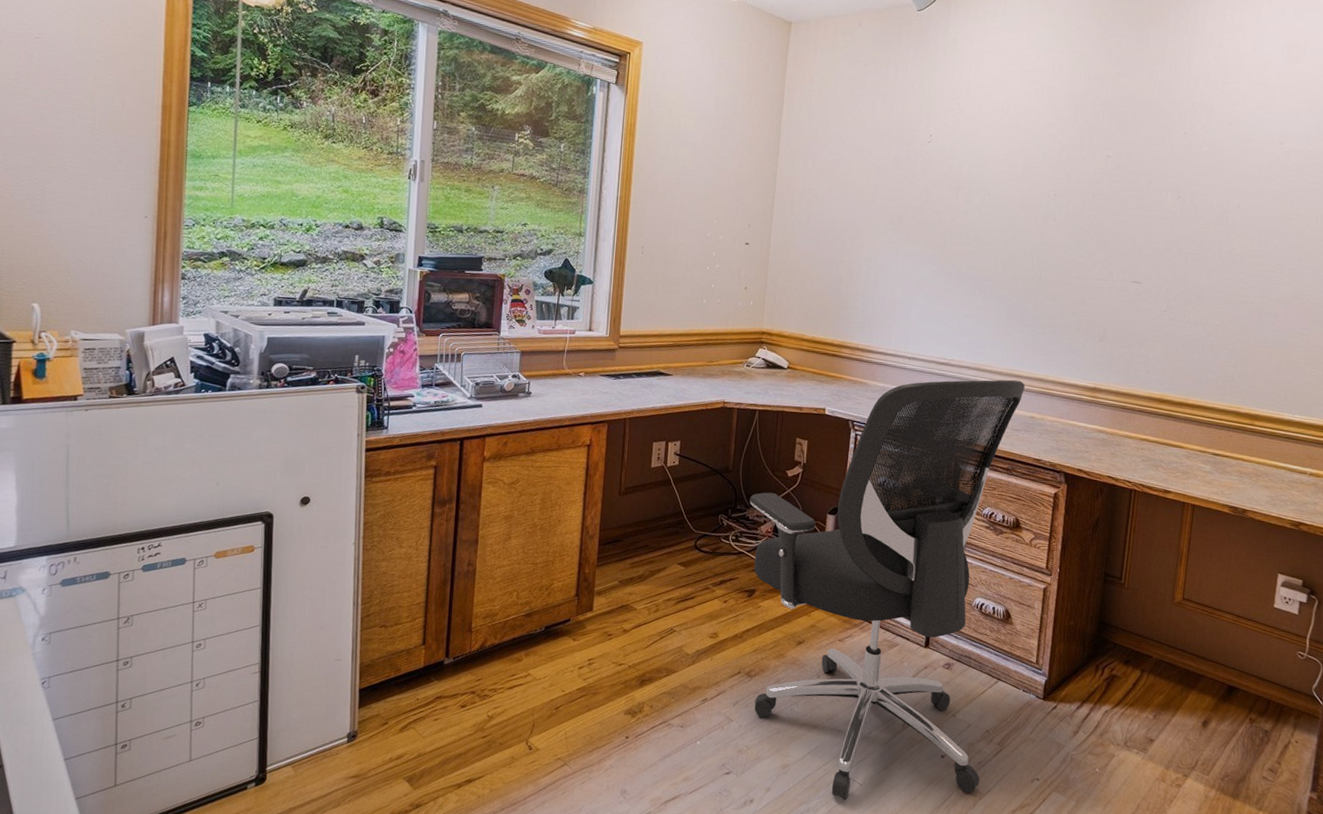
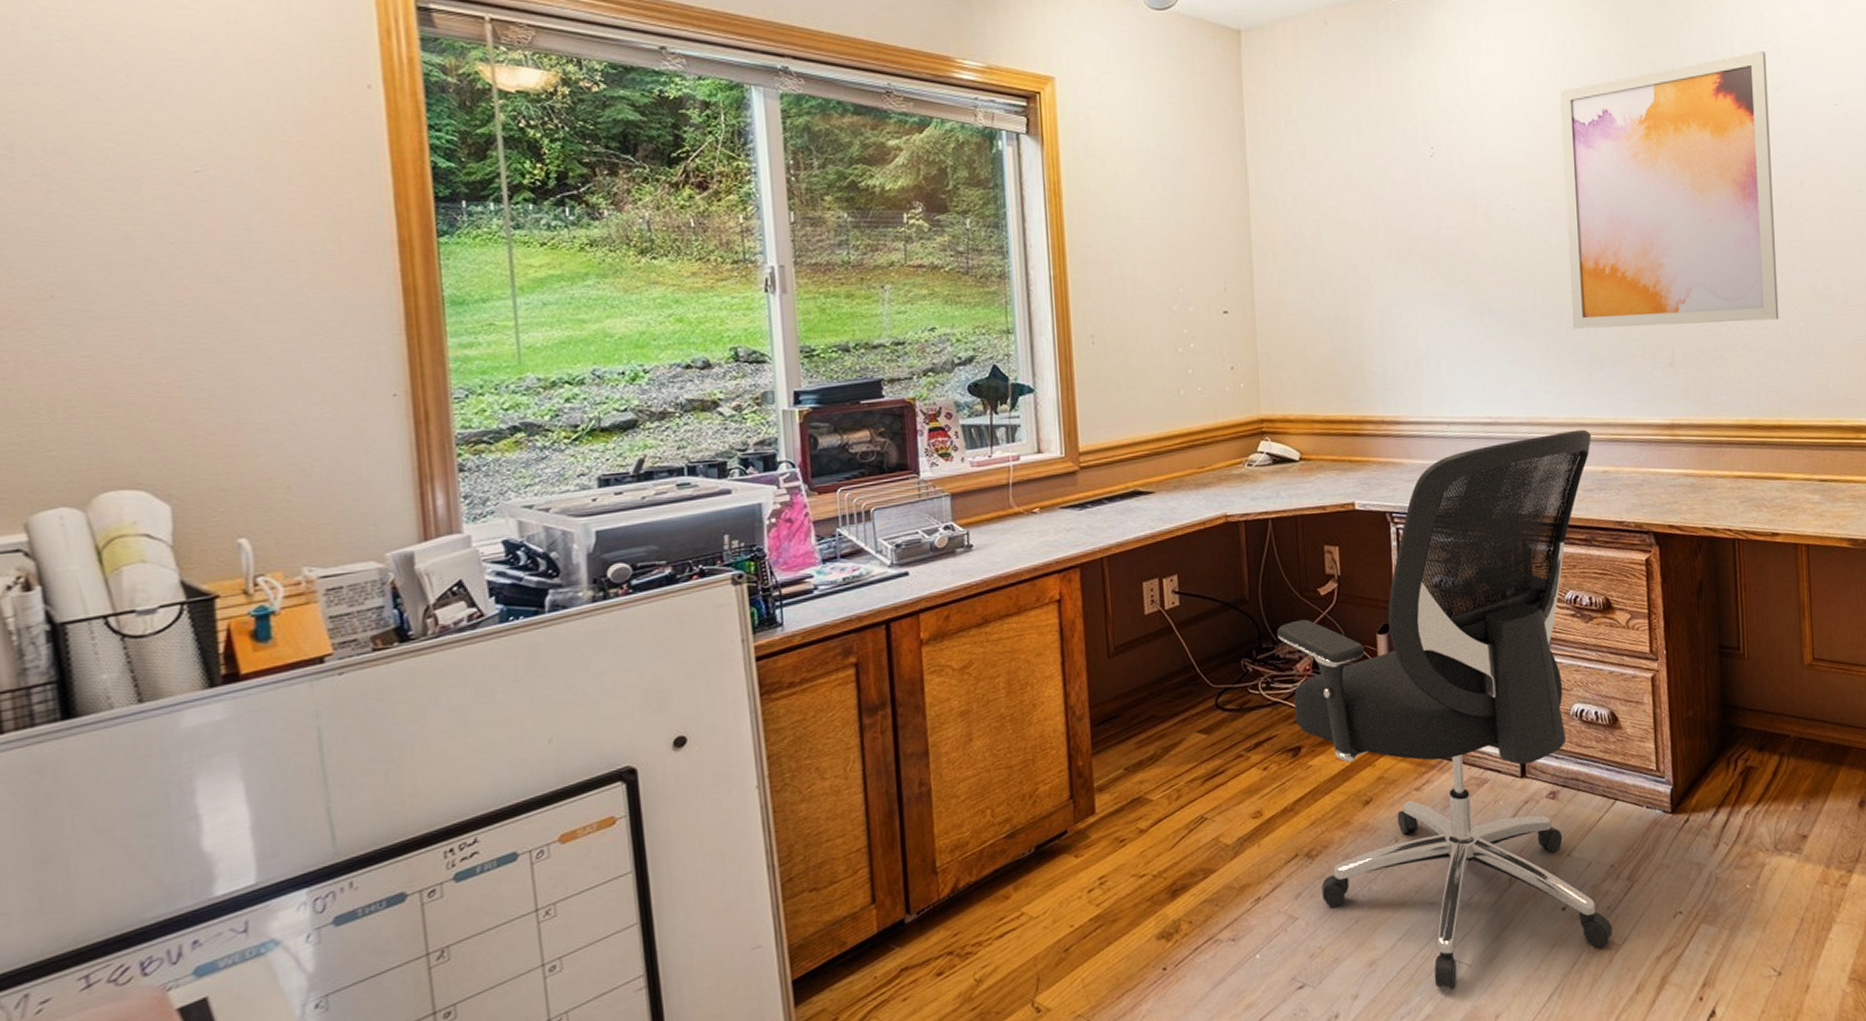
wall art: none [1024,90,1226,316] -> present [1560,50,1779,329]

